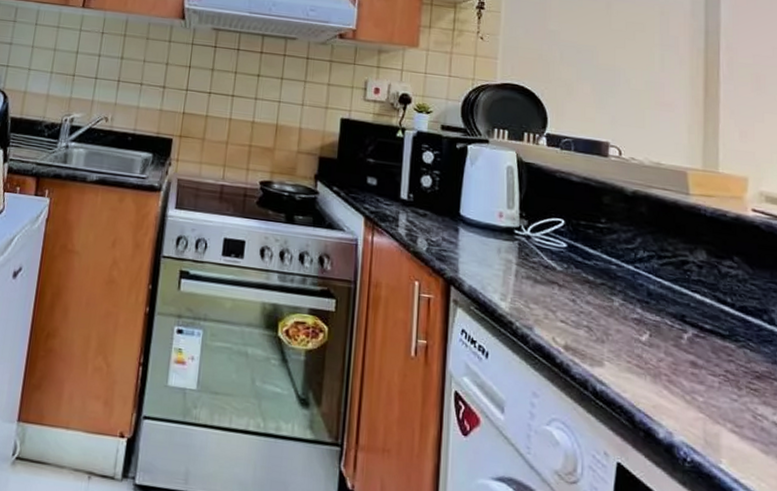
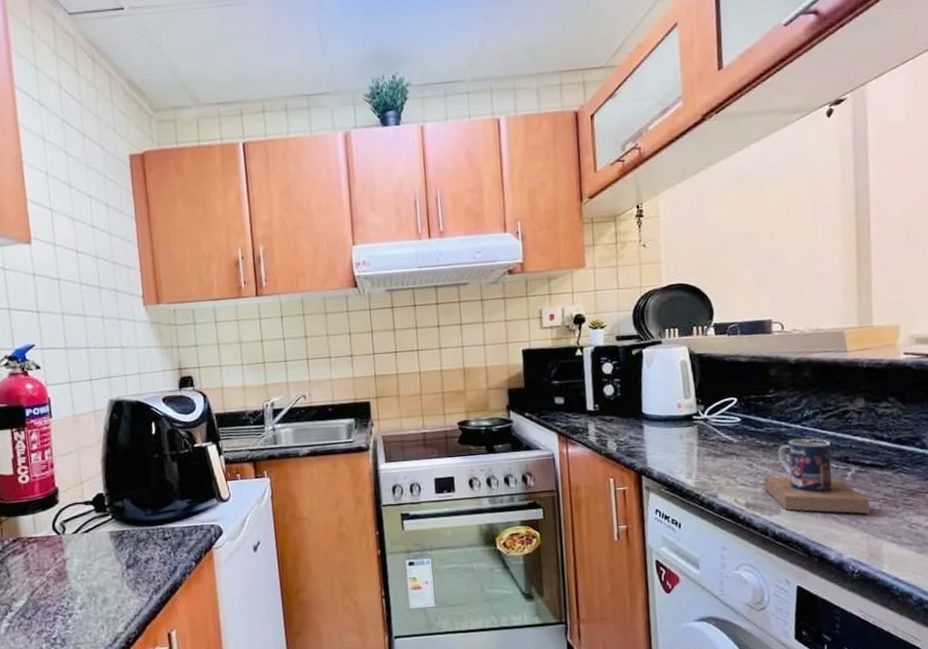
mug: none [587,281,708,390] -> present [764,438,870,514]

